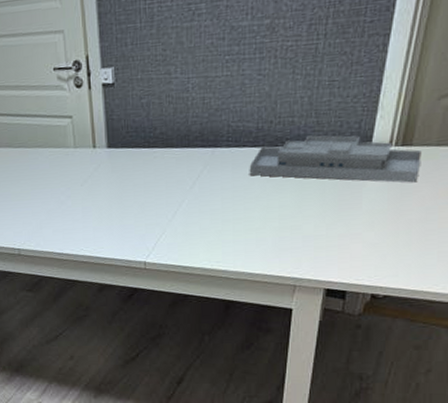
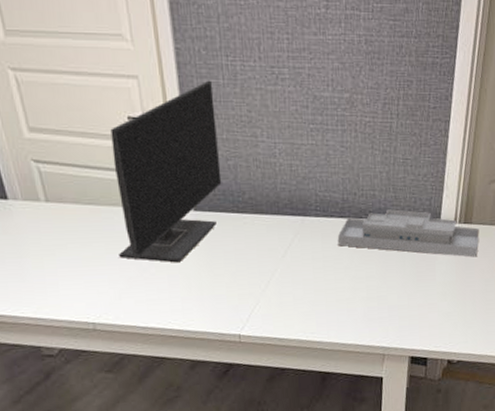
monitor: none [39,25,135,196] -> present [110,80,222,263]

